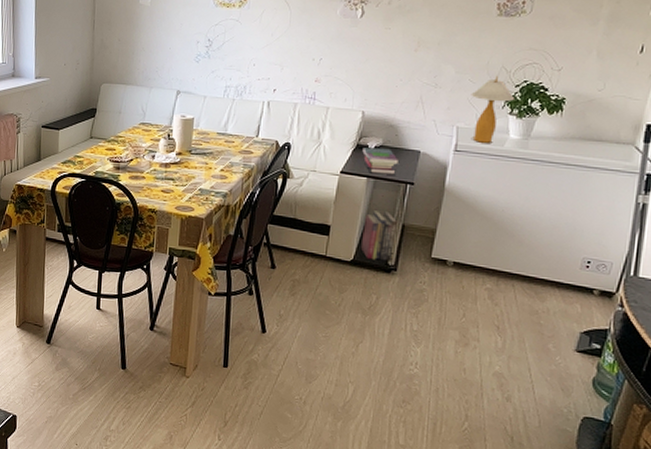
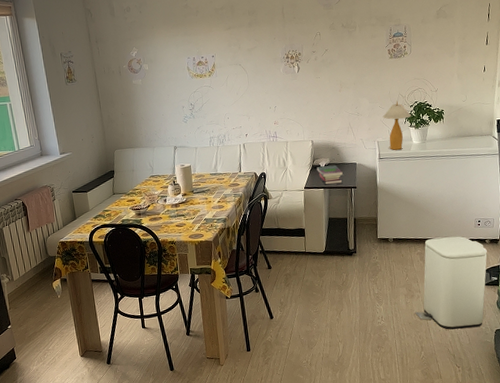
books: present [360,210,399,261] -> none [327,210,351,249]
pedal bin: none [466,273,593,407] -> present [415,236,488,330]

